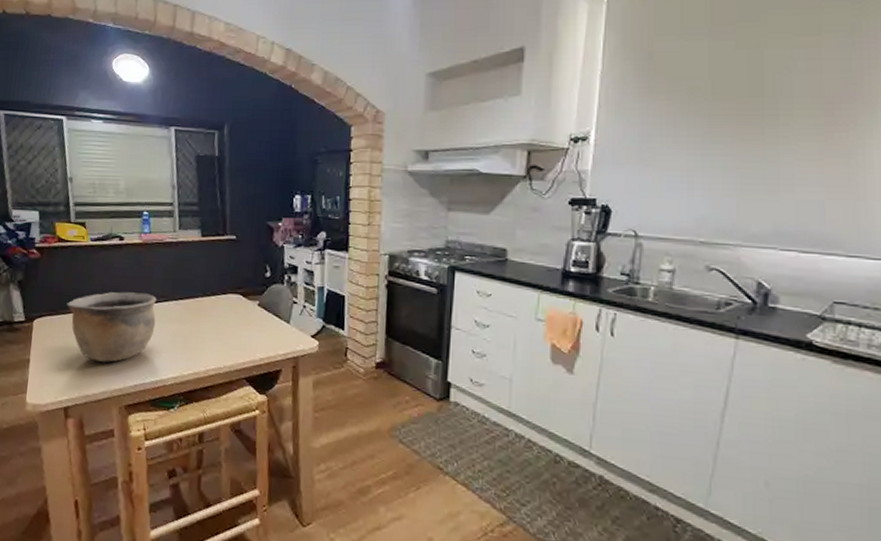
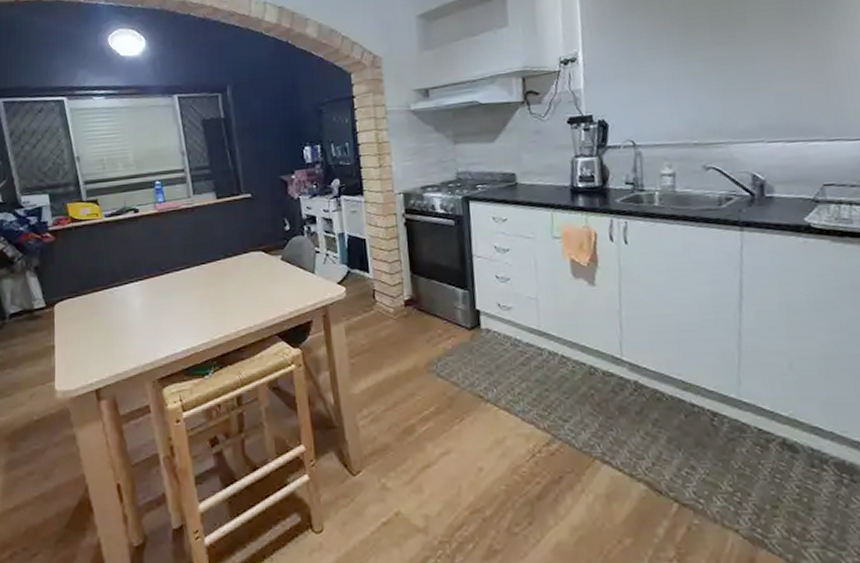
bowl: present [67,292,157,363] -> none [87,262,180,338]

